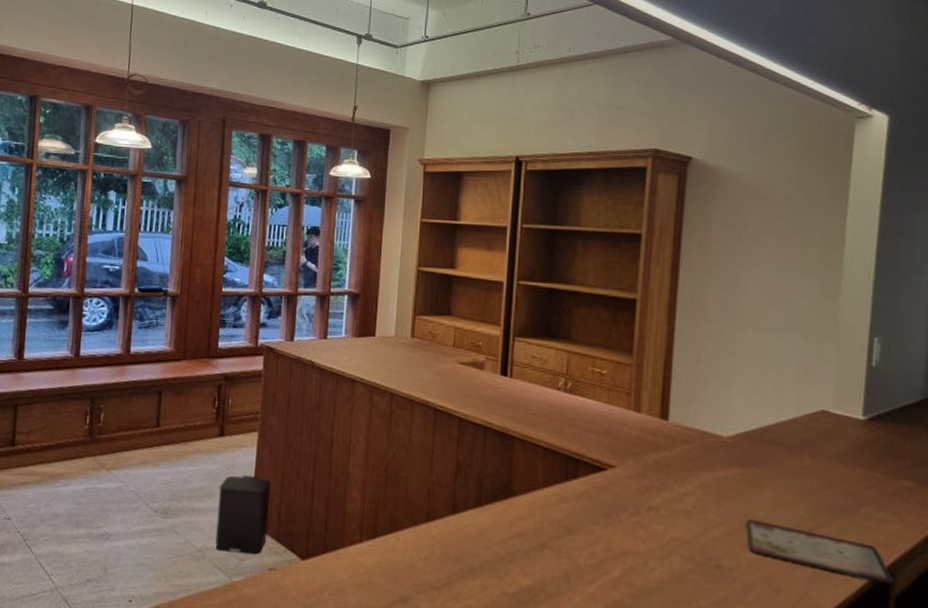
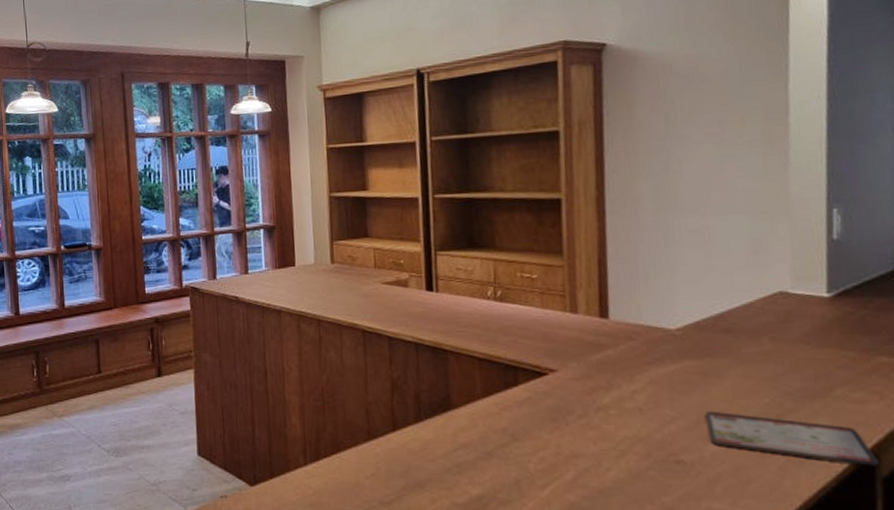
pedal bin: present [215,474,271,555] -> none [164,410,215,485]

